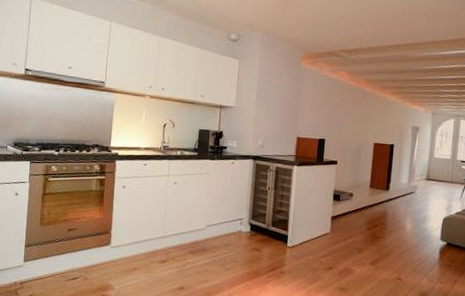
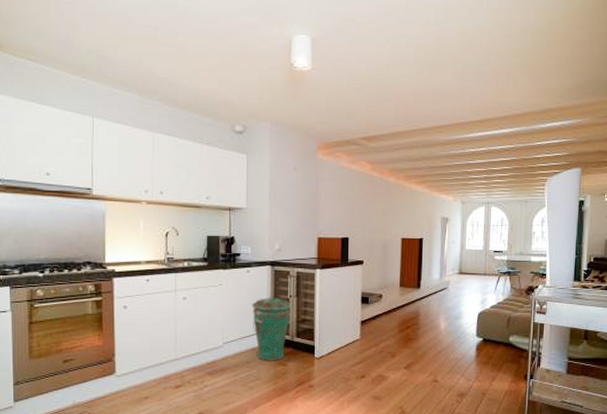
trash can: none [233,186,269,247] -> present [252,295,292,362]

